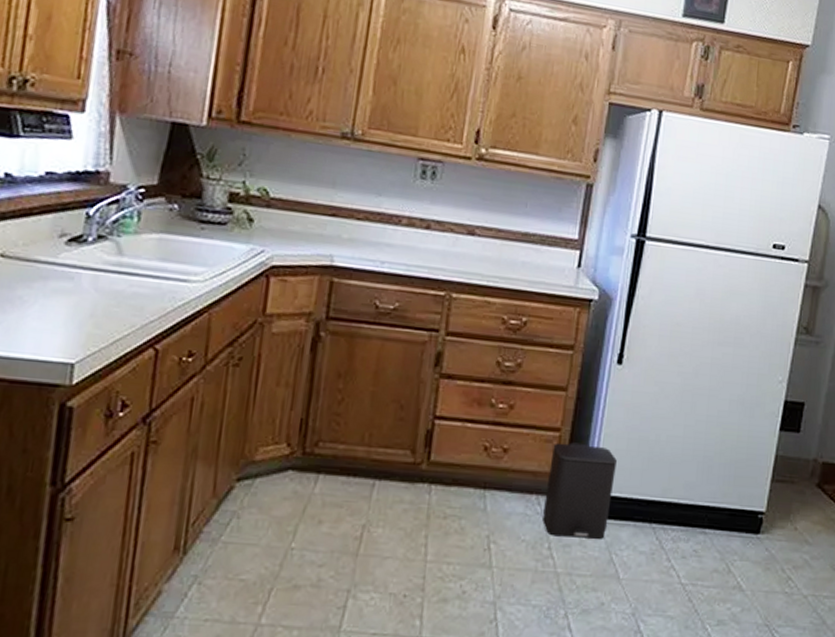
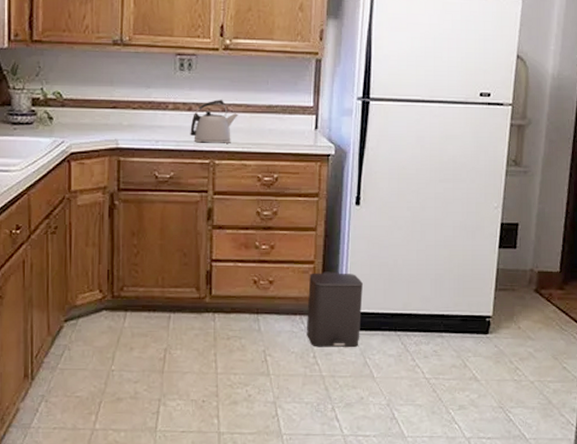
kettle: none [424,219,487,274] -> present [190,100,239,143]

